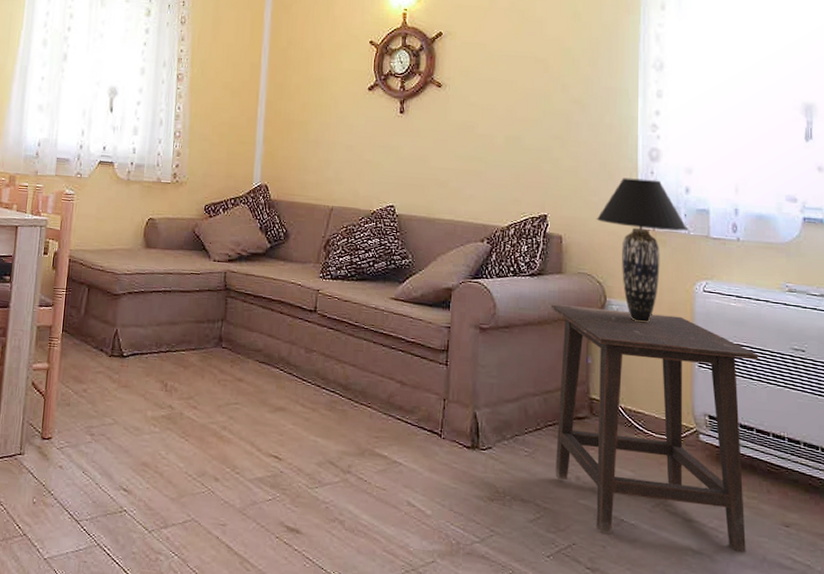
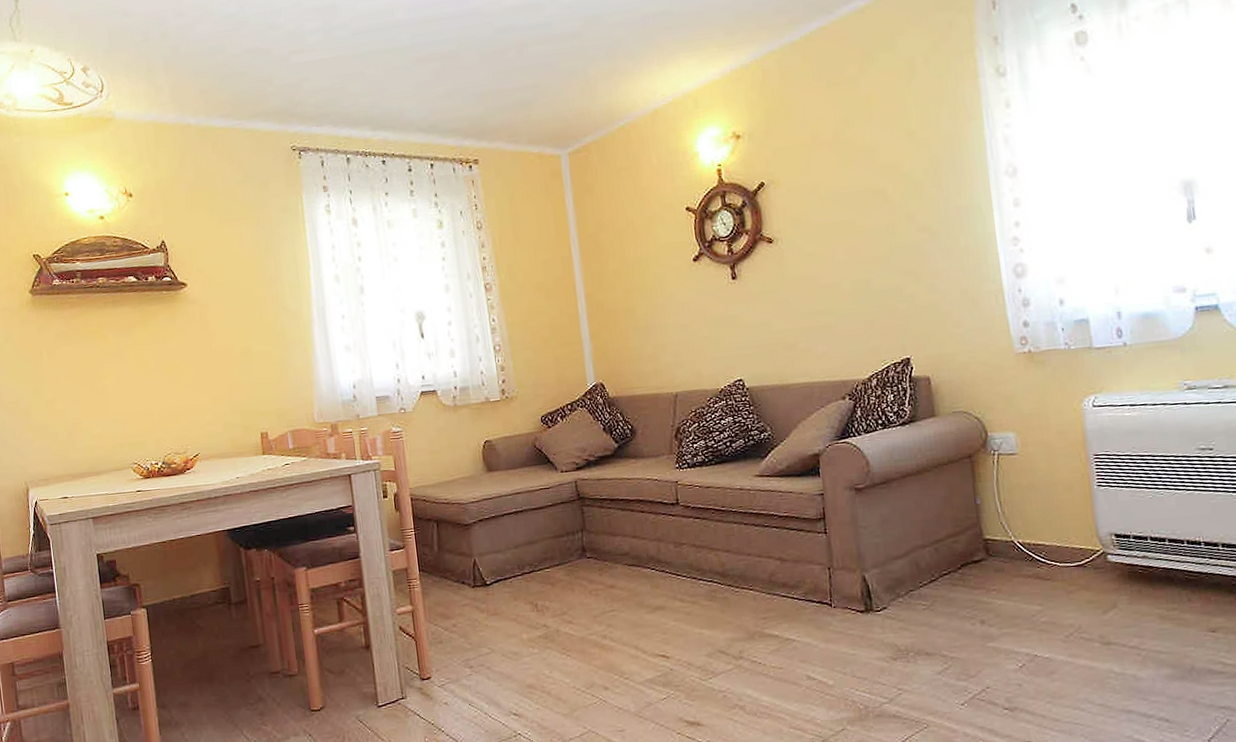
side table: present [550,304,759,552] -> none [927,437,1172,673]
table lamp: present [596,177,687,323] -> none [964,297,1067,452]

